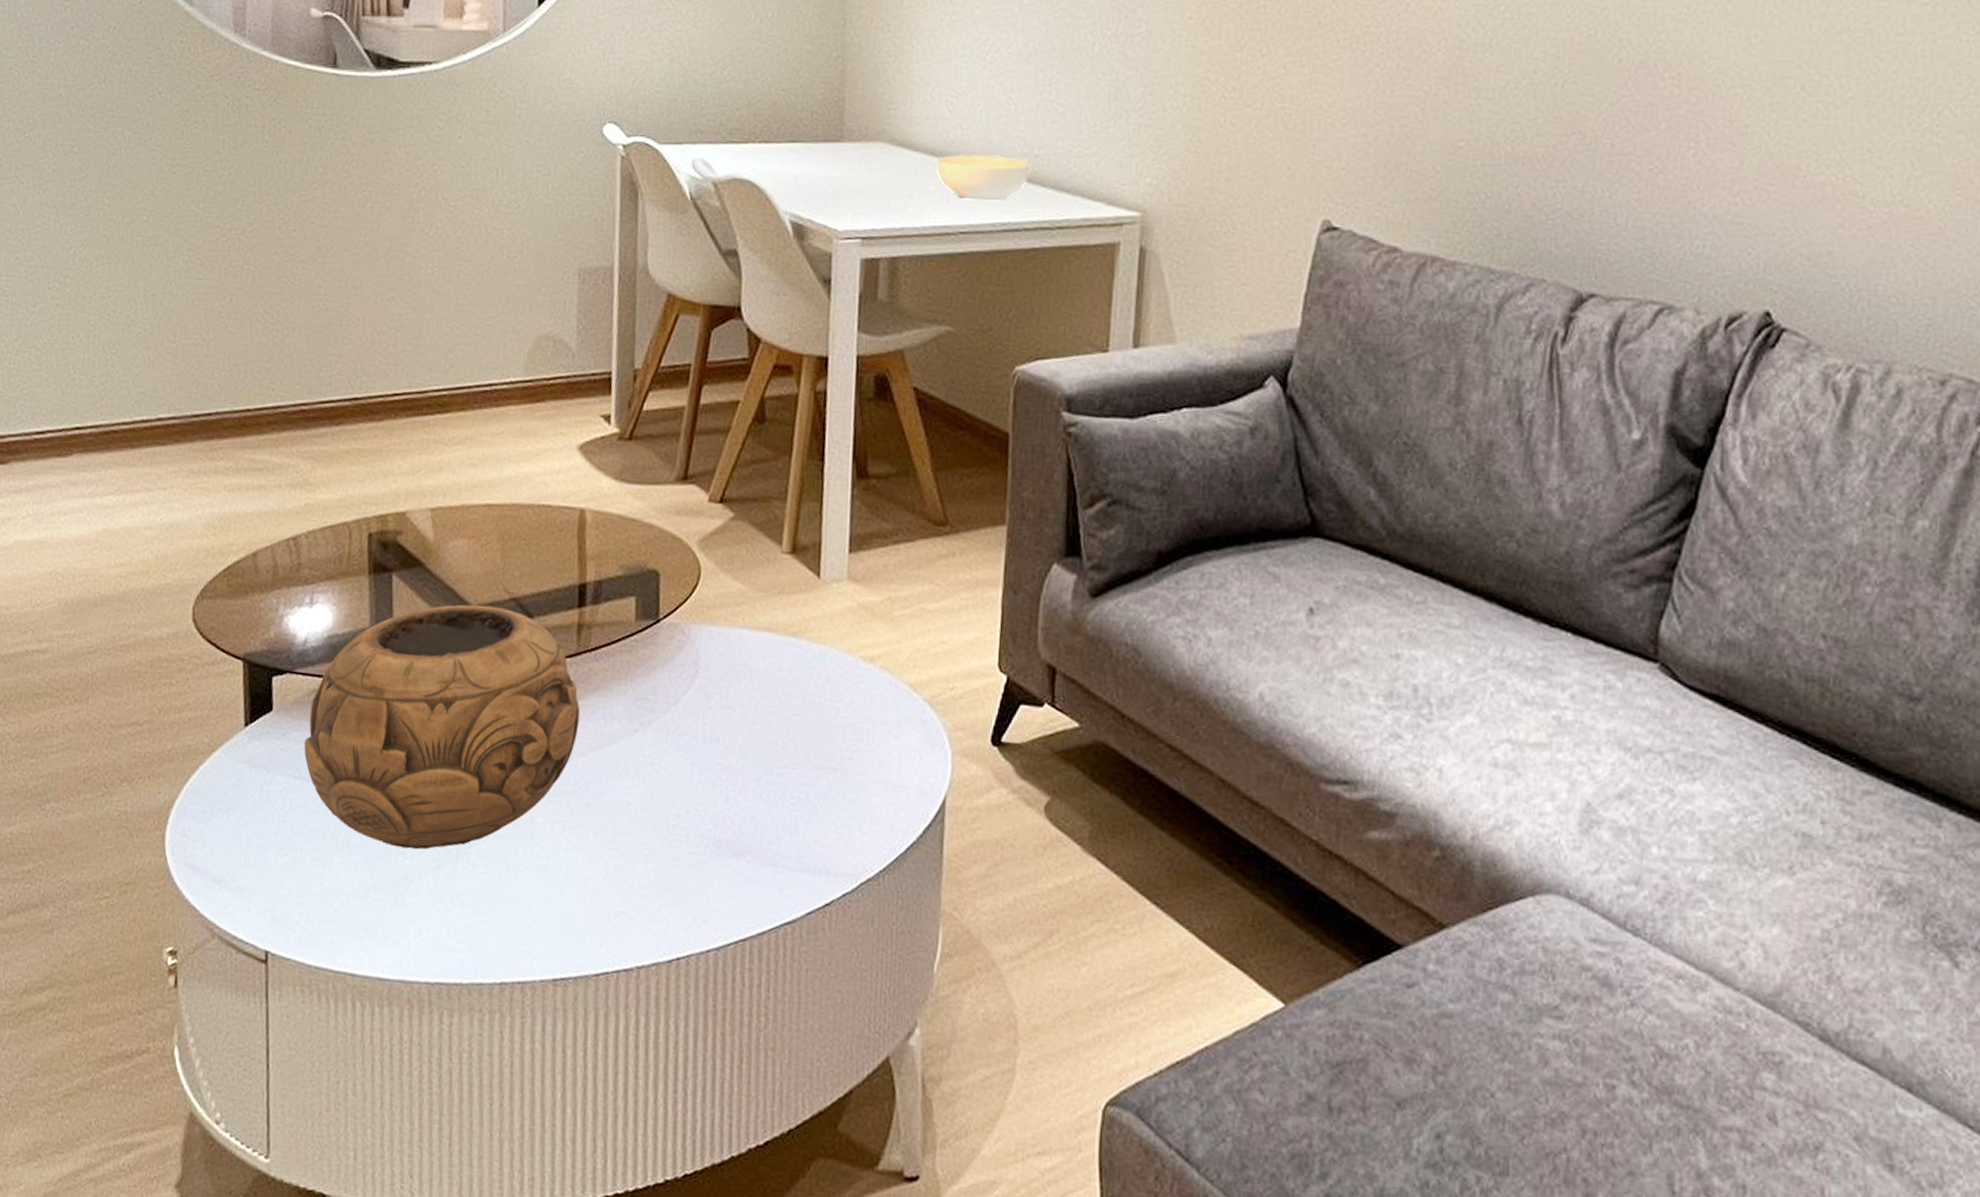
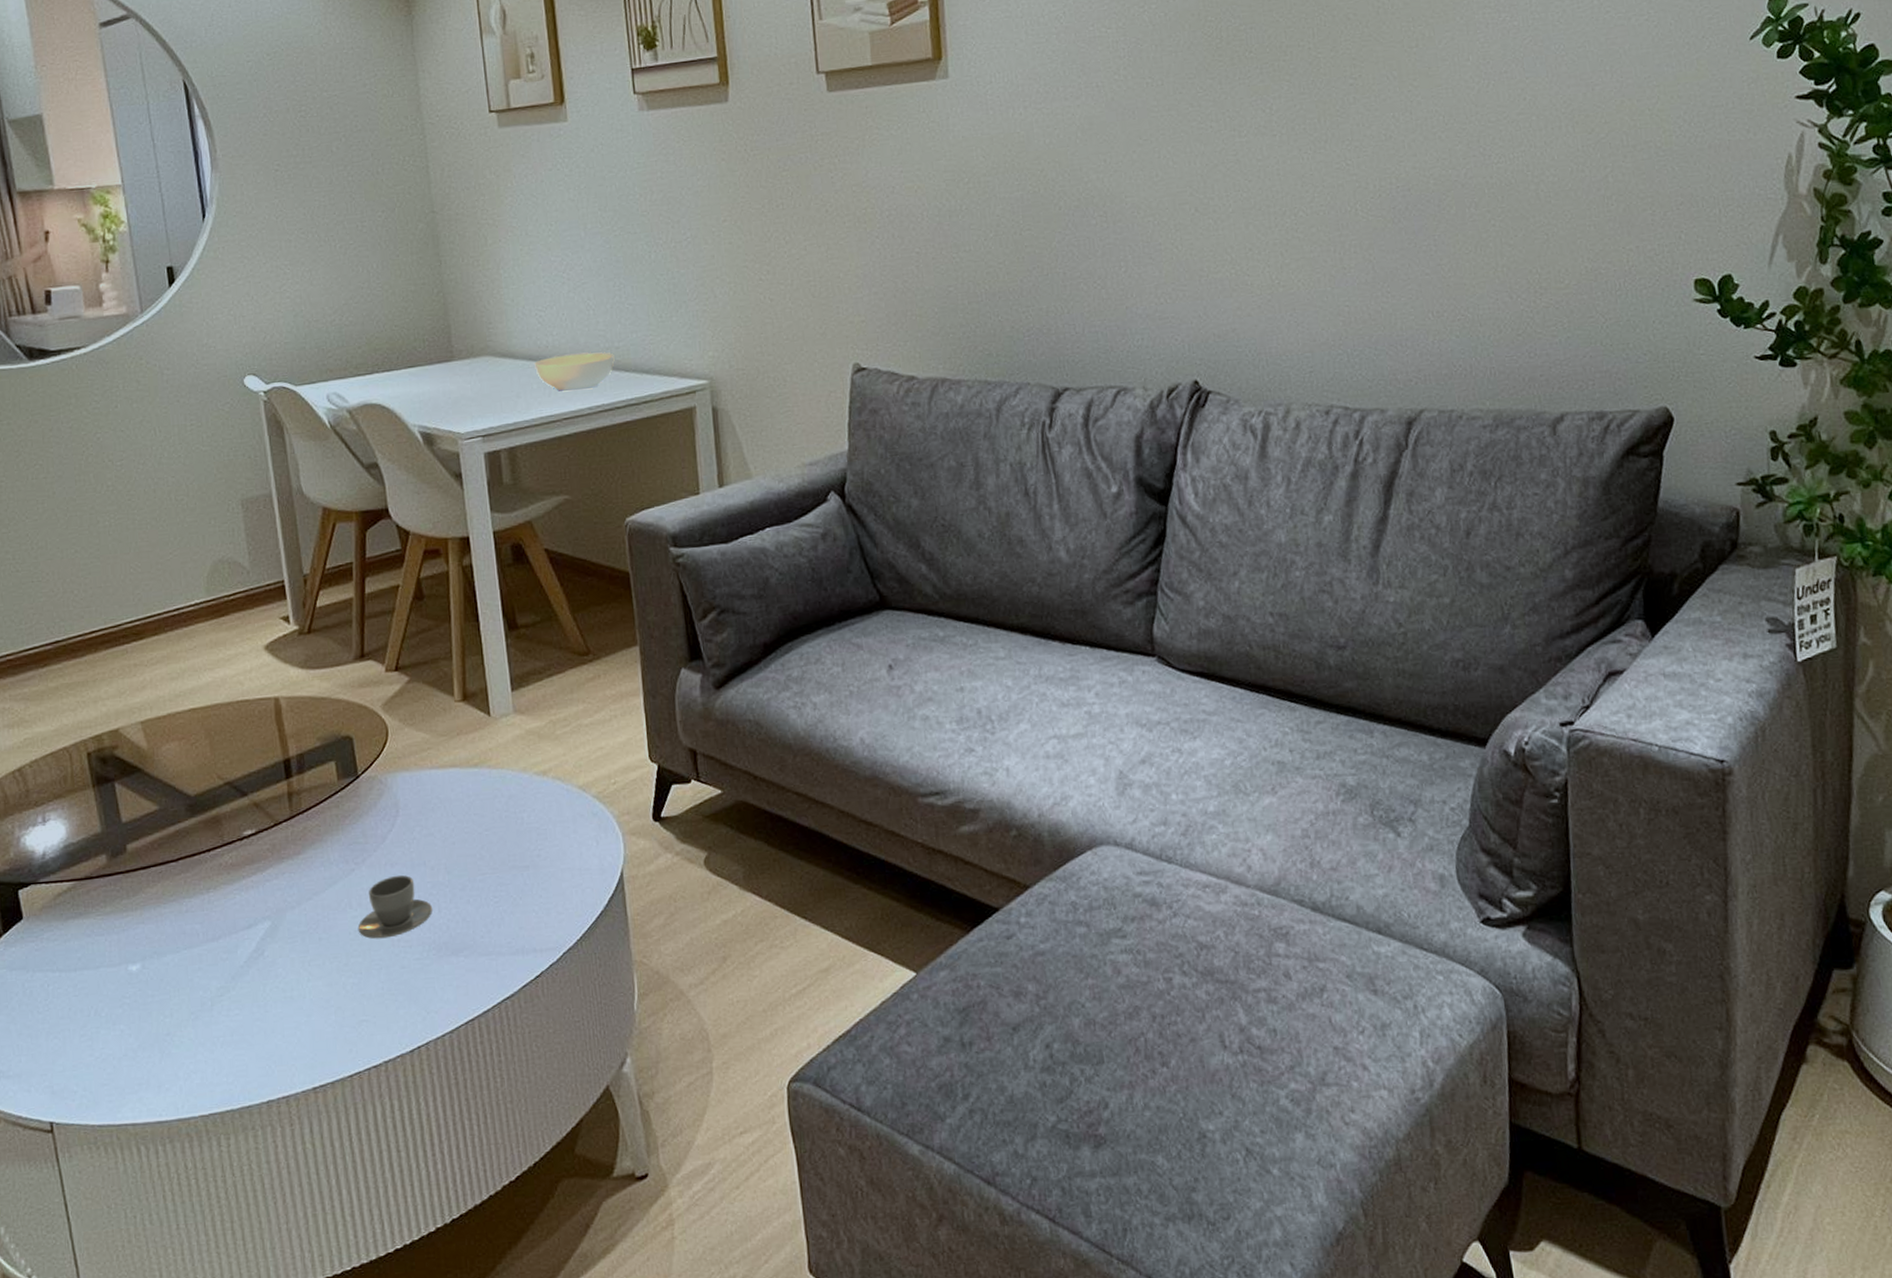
decorative bowl: present [304,604,581,850] -> none [57,792,303,1010]
teacup: none [631,747,720,821] -> present [357,875,433,939]

